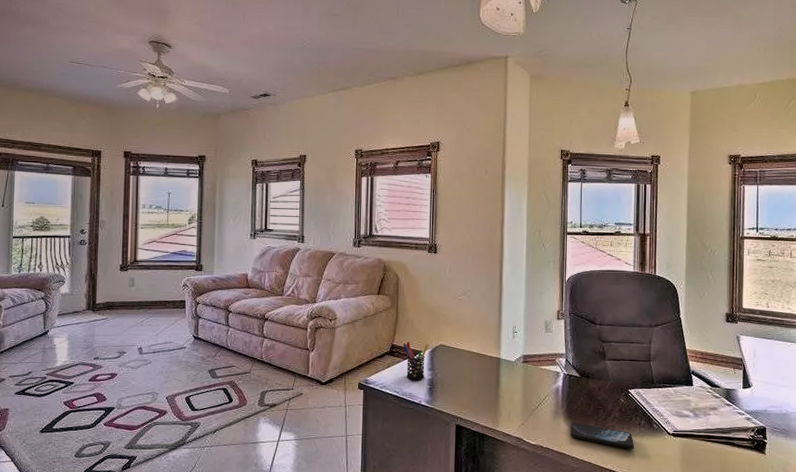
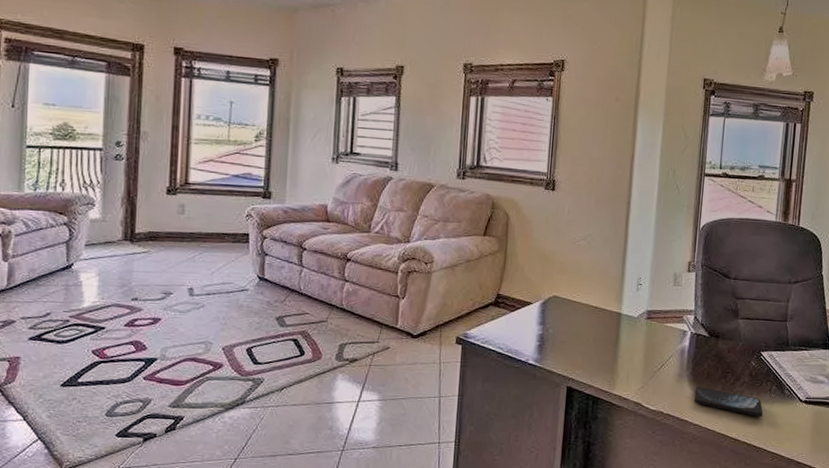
pen holder: present [403,342,429,381] -> none [510,291,540,337]

